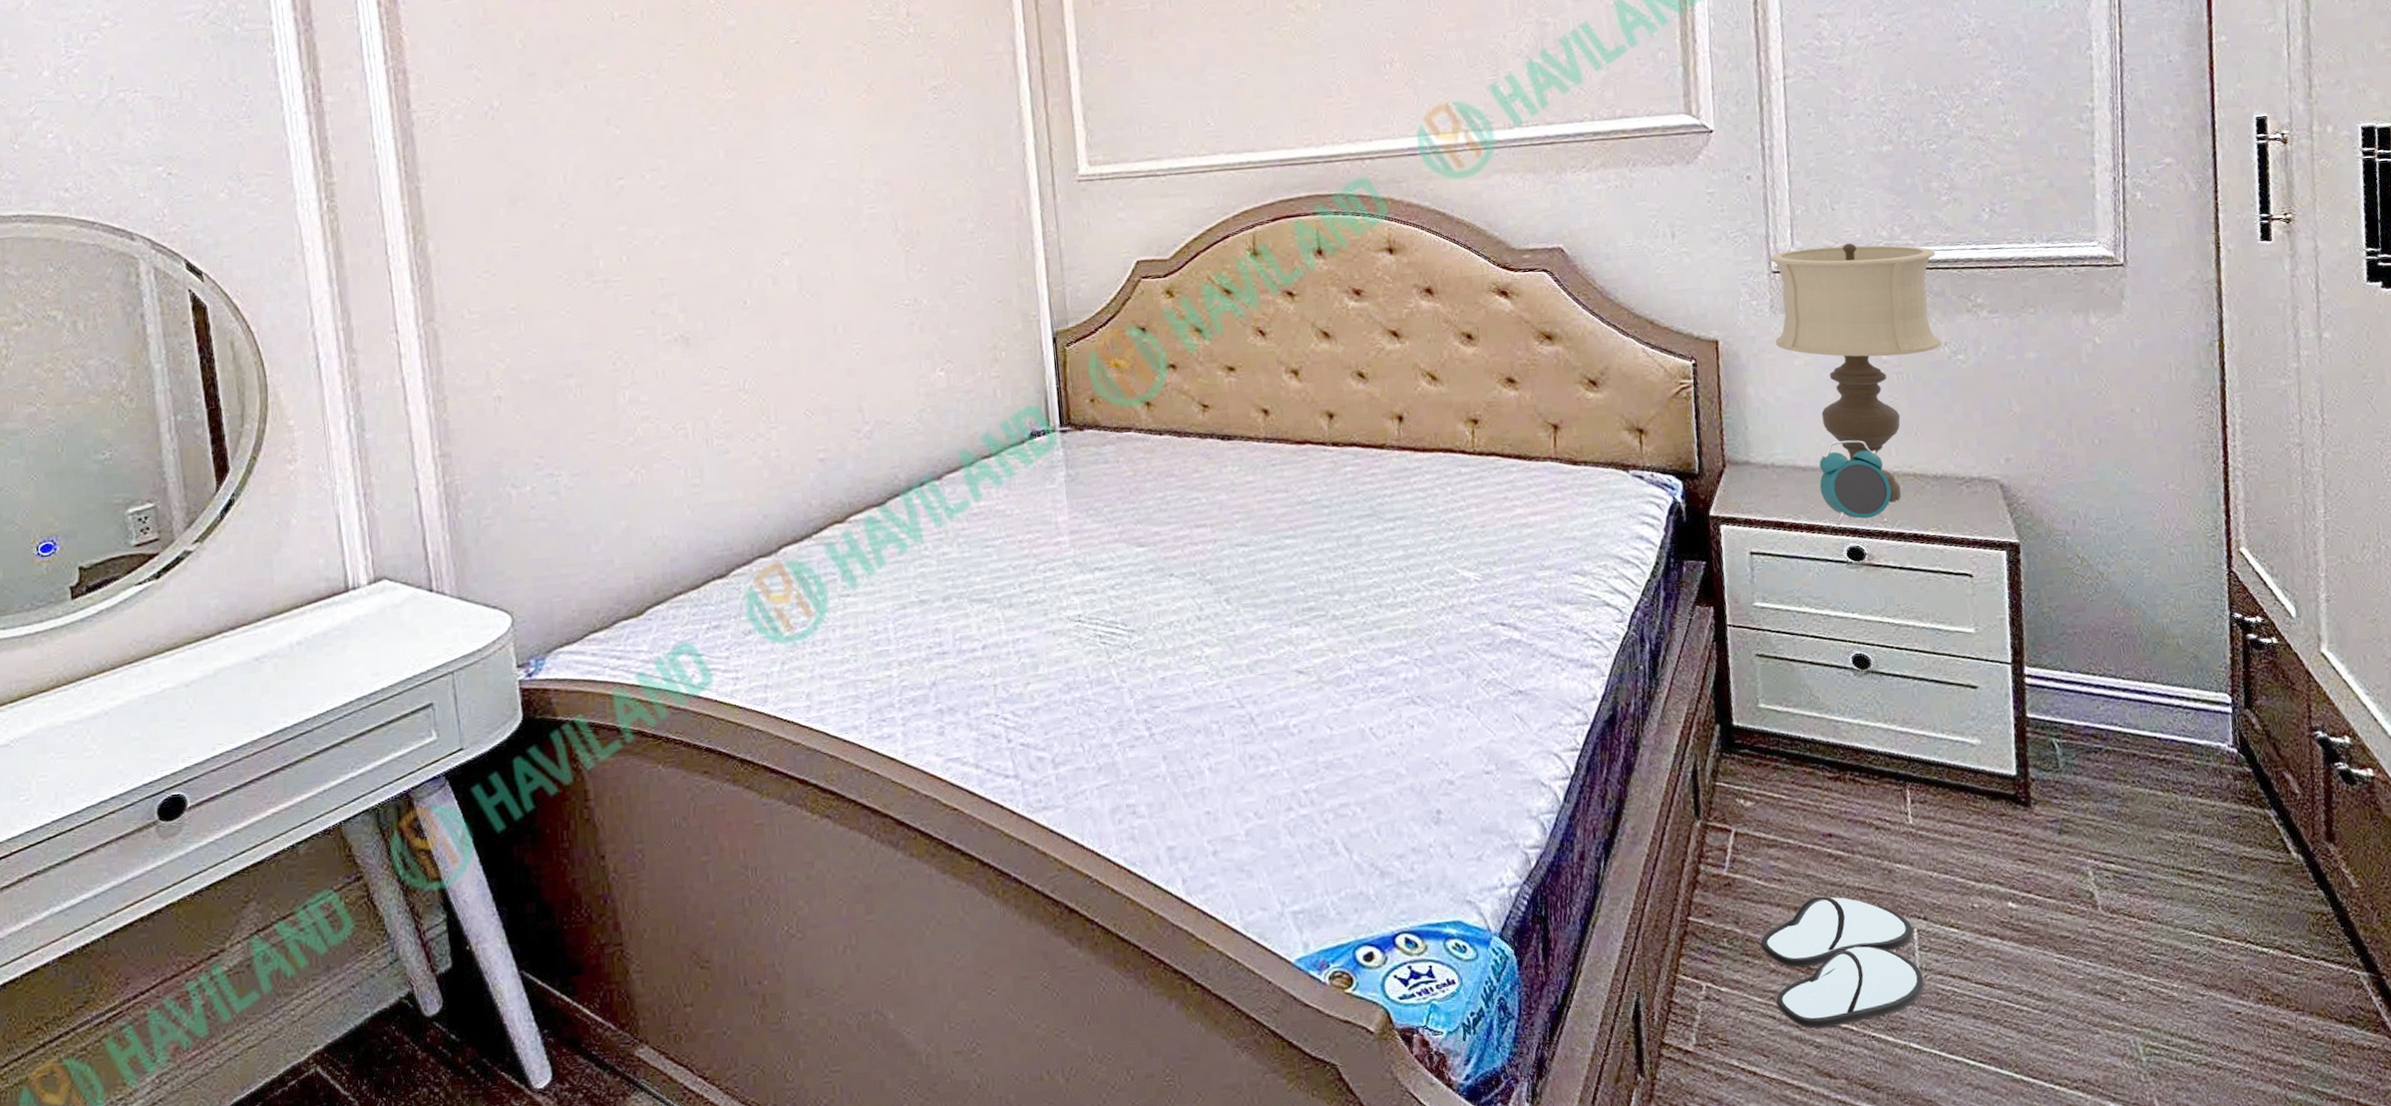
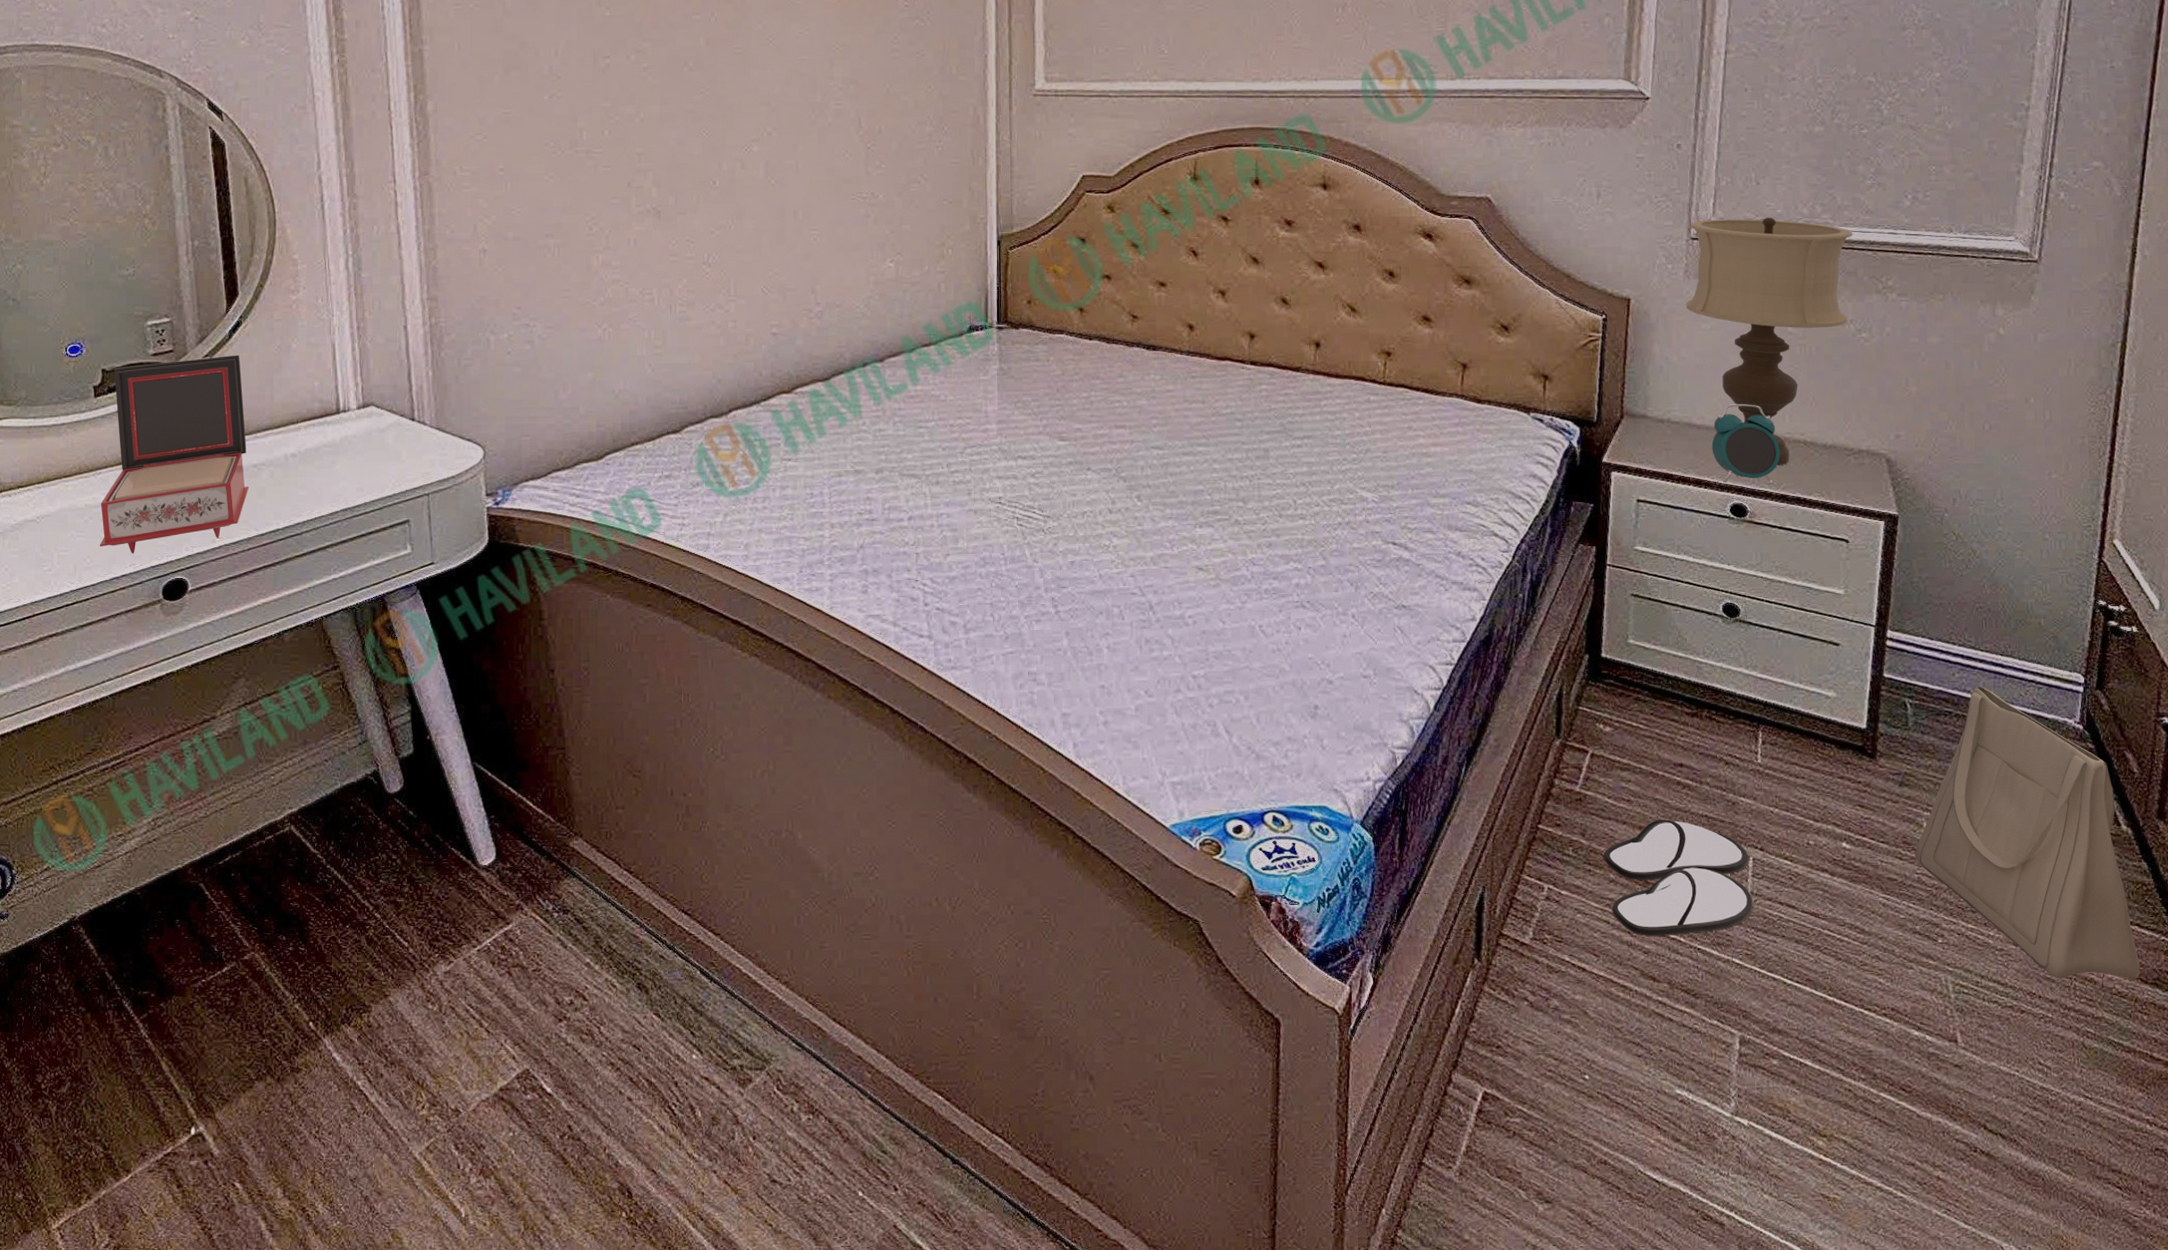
jewelry box: none [83,537,252,772] -> present [99,355,250,553]
shopping bag: none [2084,716,2333,1028] -> present [1914,685,2140,979]

